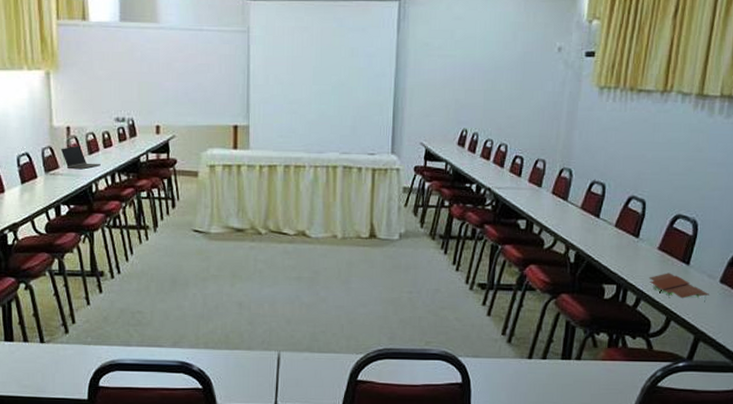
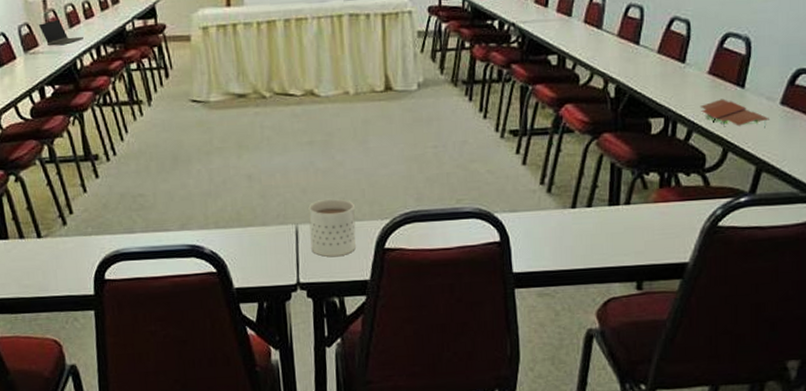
mug: none [290,330,333,383] -> present [308,198,356,257]

